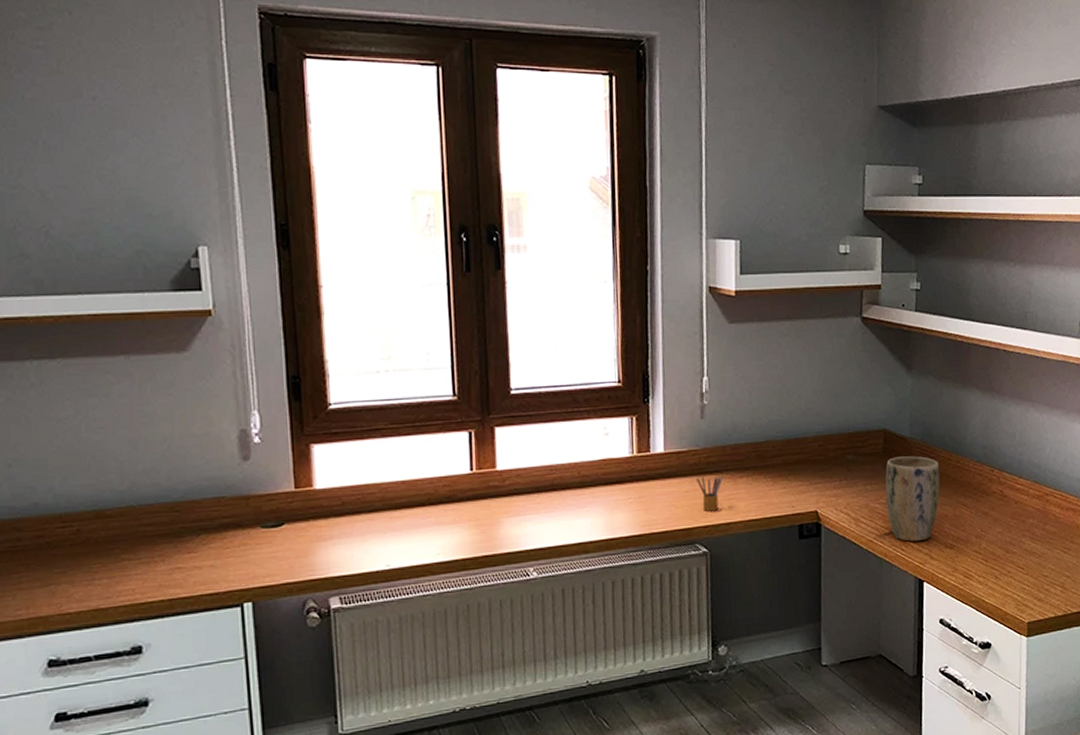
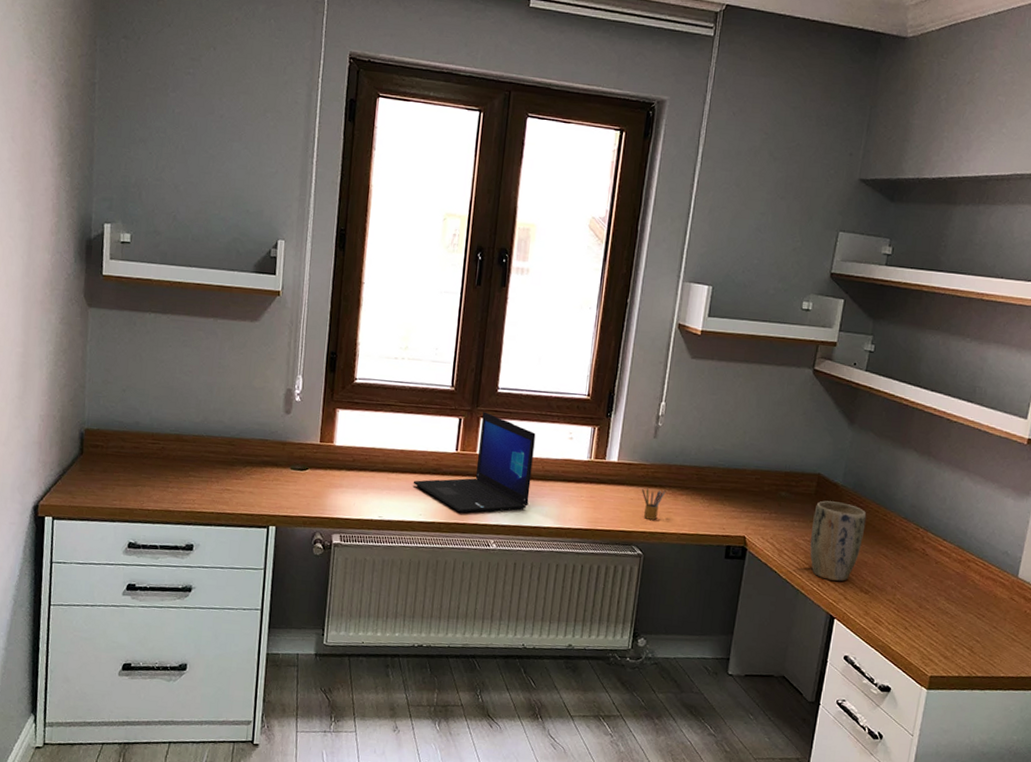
laptop: none [423,419,568,543] -> present [413,412,536,513]

